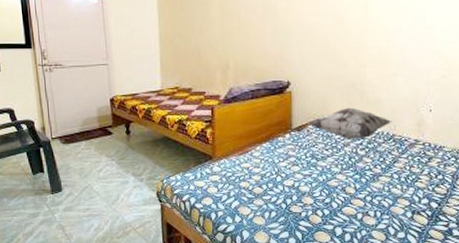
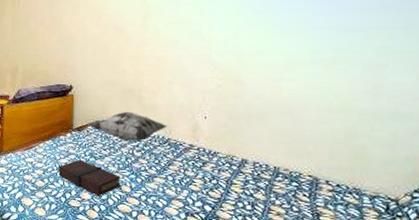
book: none [278,161,344,200] -> present [58,159,121,196]

